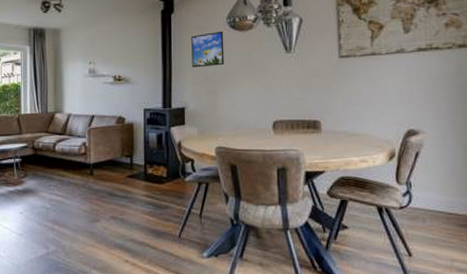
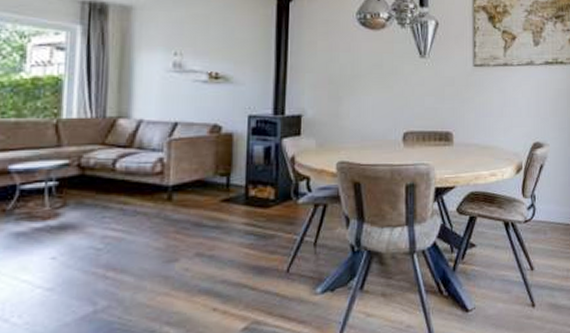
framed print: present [191,31,225,68] -> none [312,27,352,68]

